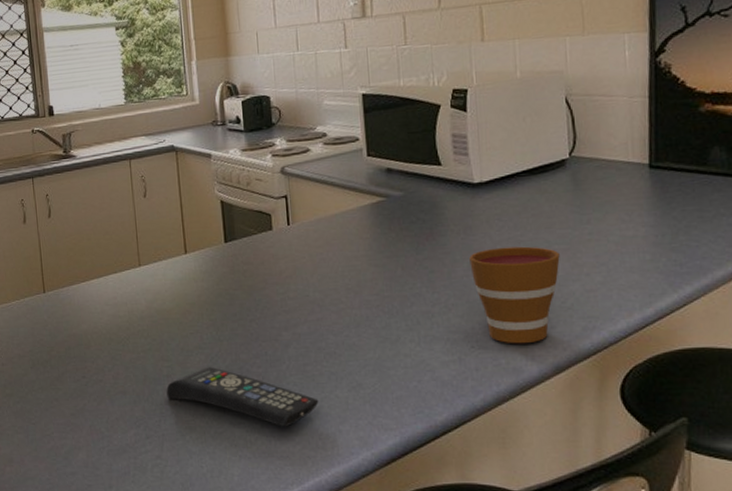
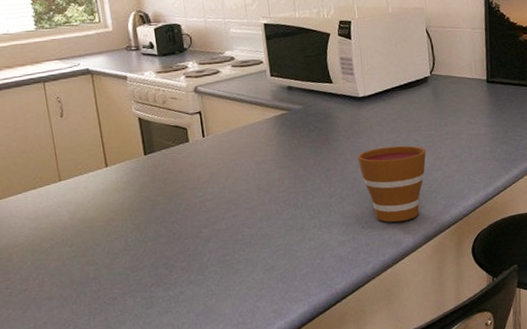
remote control: present [166,366,319,427] -> none [94,265,238,310]

